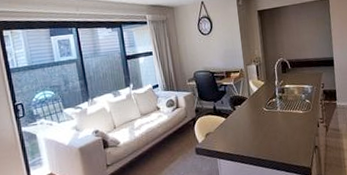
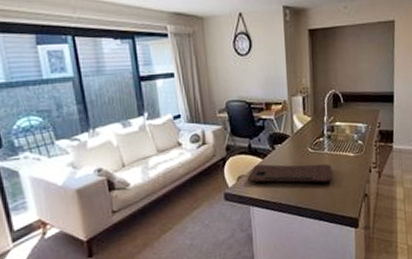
cutting board: none [214,121,286,139] -> present [247,164,333,183]

